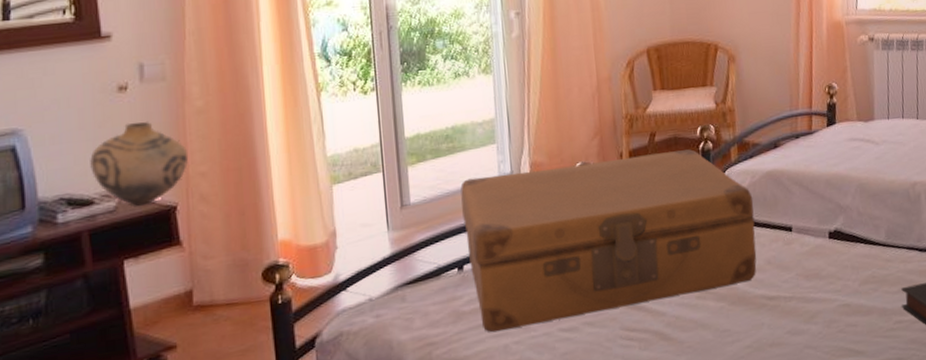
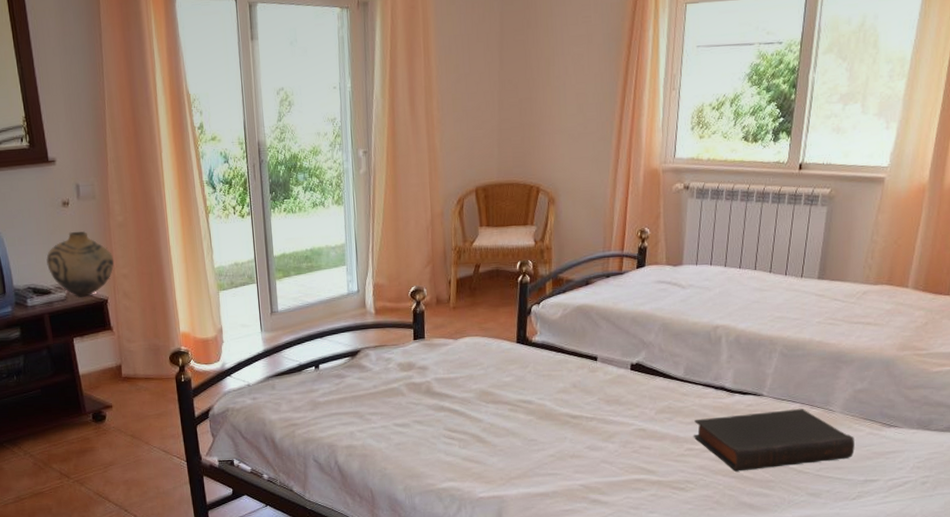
suitcase: present [460,149,757,333] -> none [317,281,564,421]

